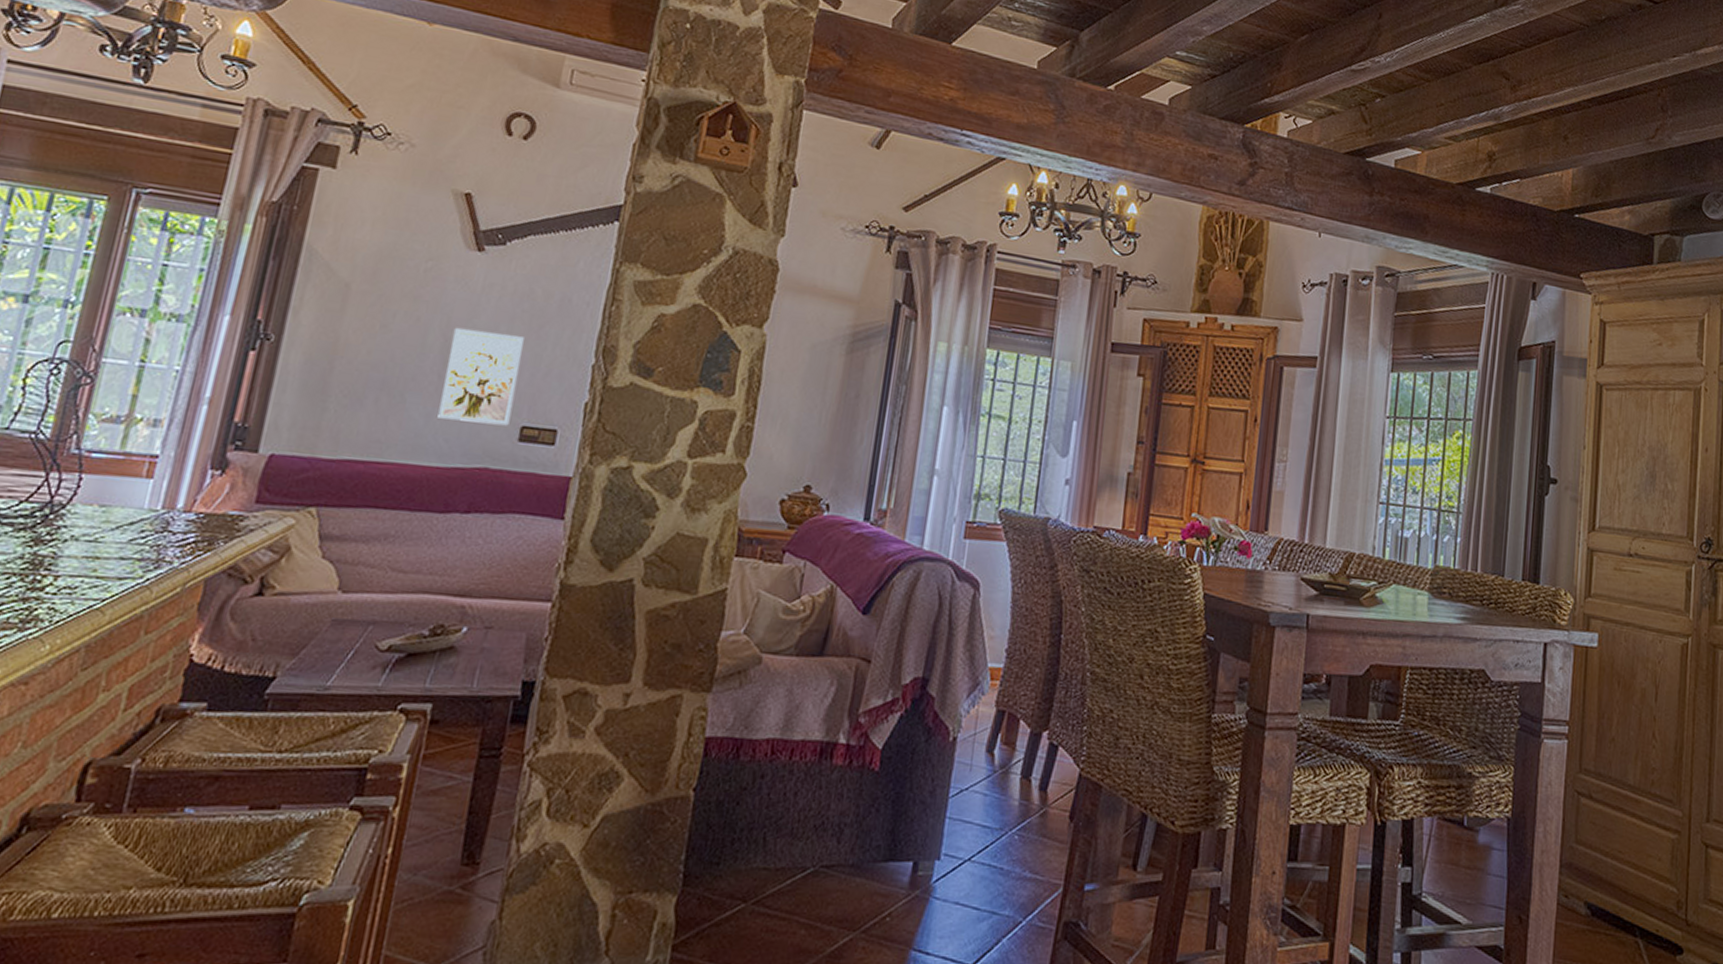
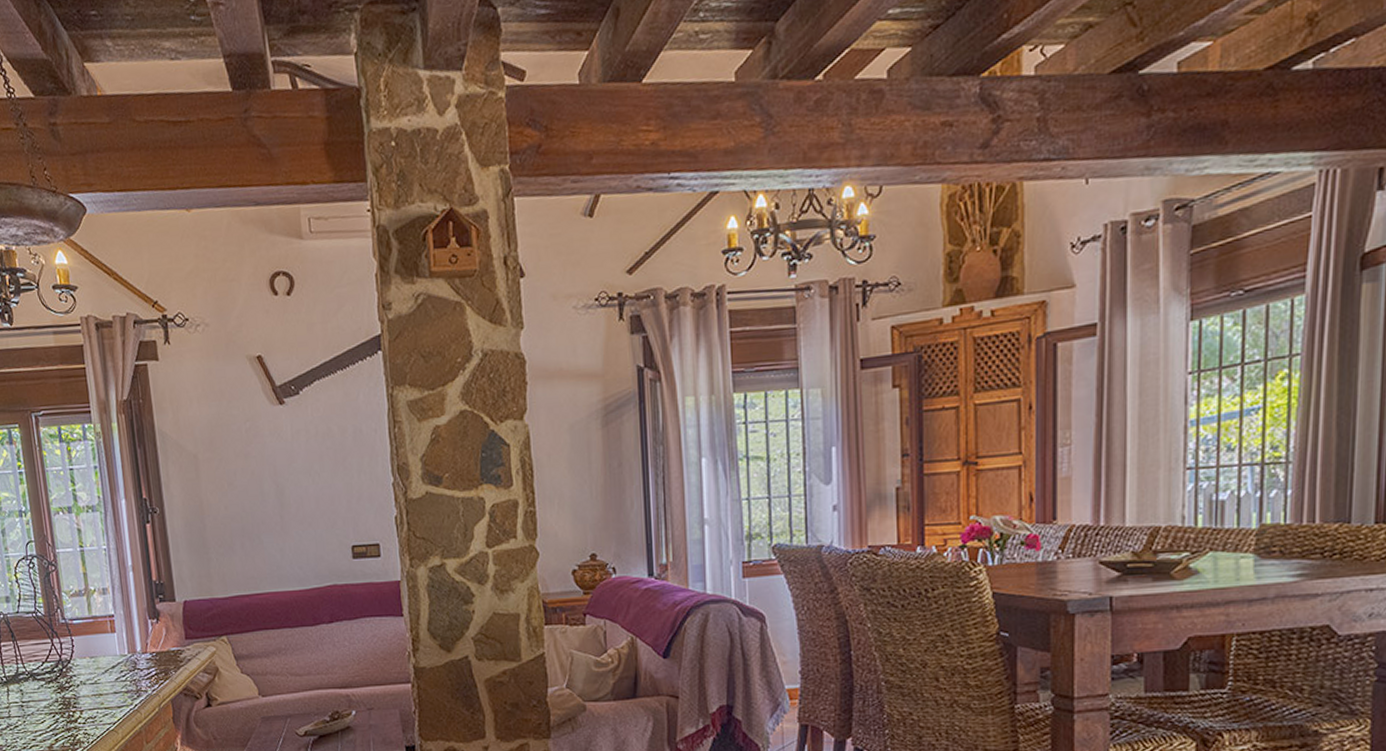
wall art: present [437,328,524,426] -> none [280,471,342,551]

